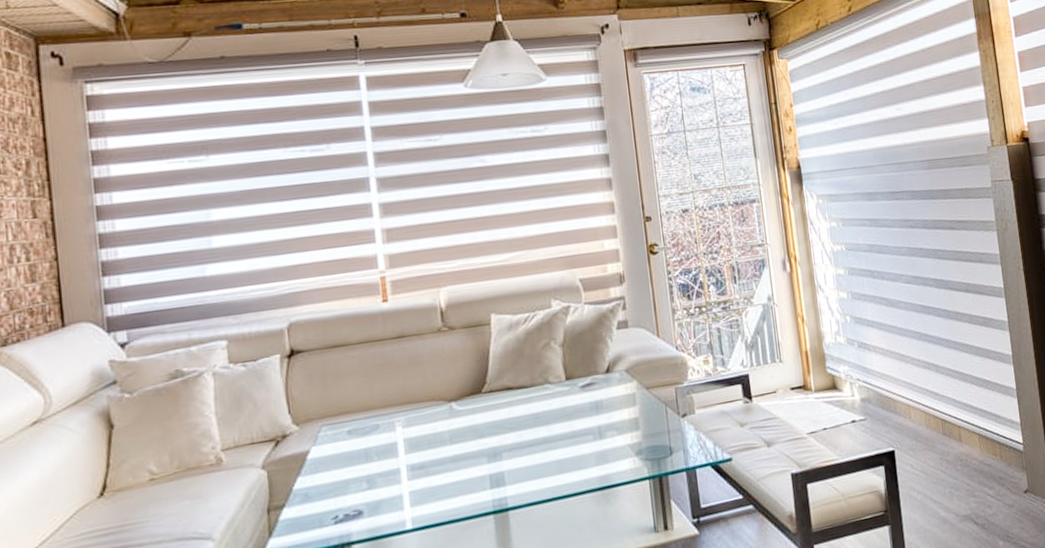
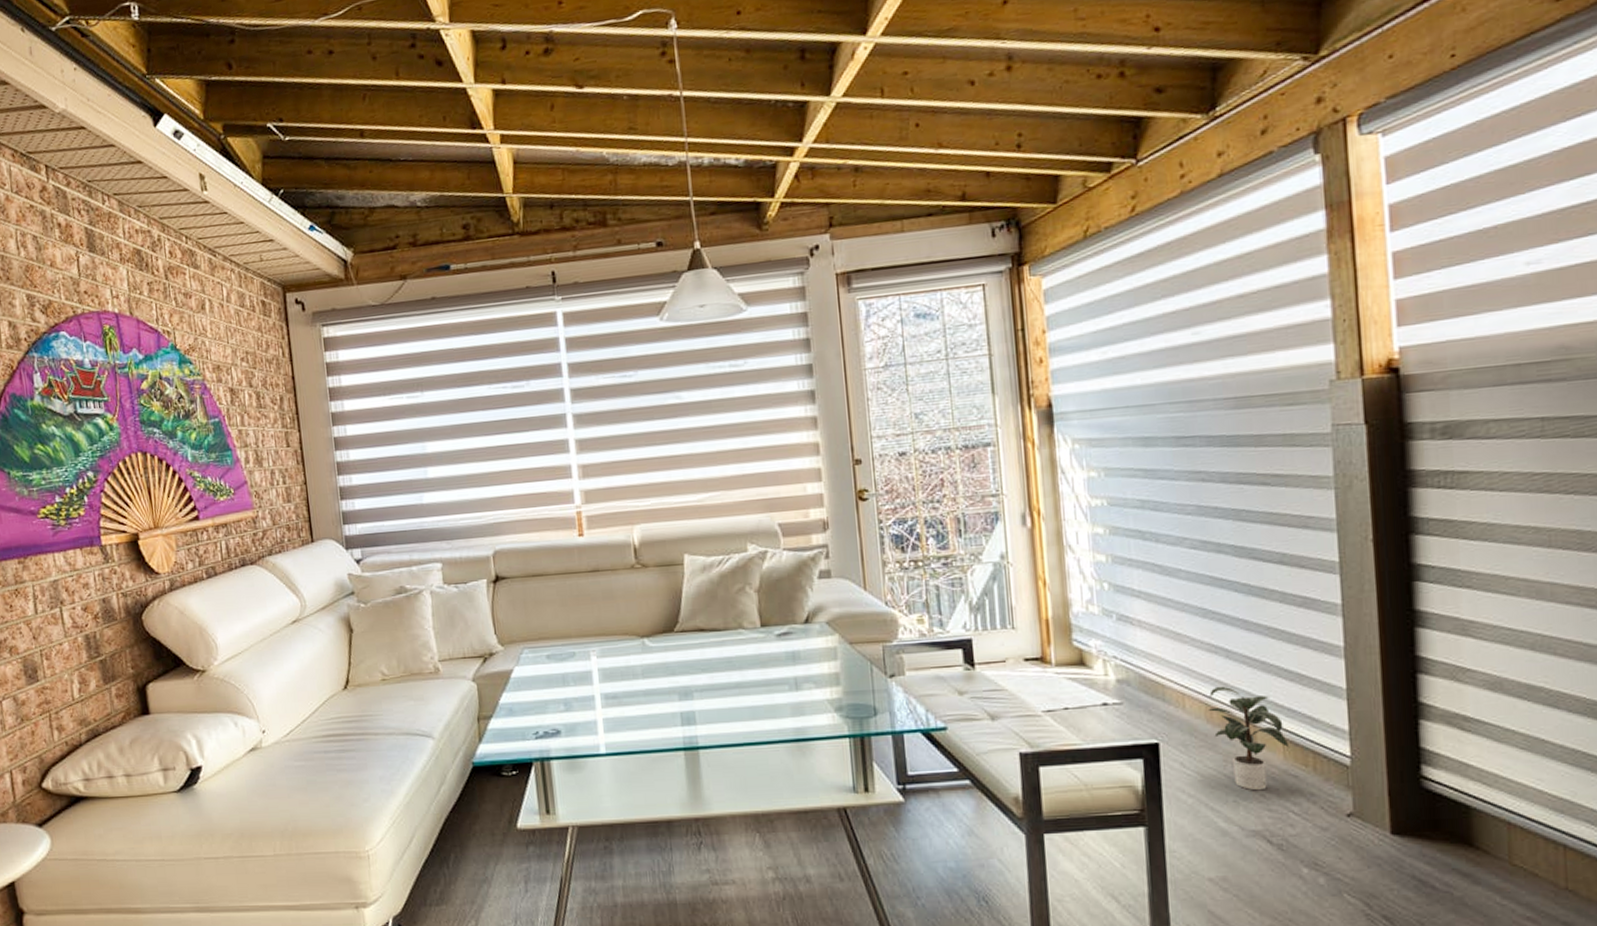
potted plant: none [926,395,984,482] -> present [1207,686,1290,791]

